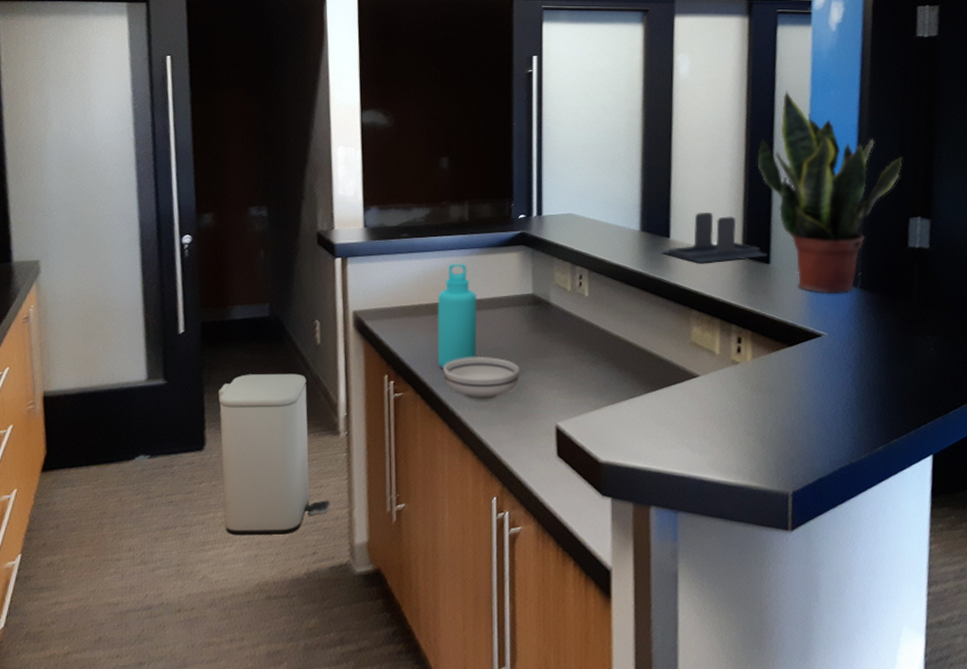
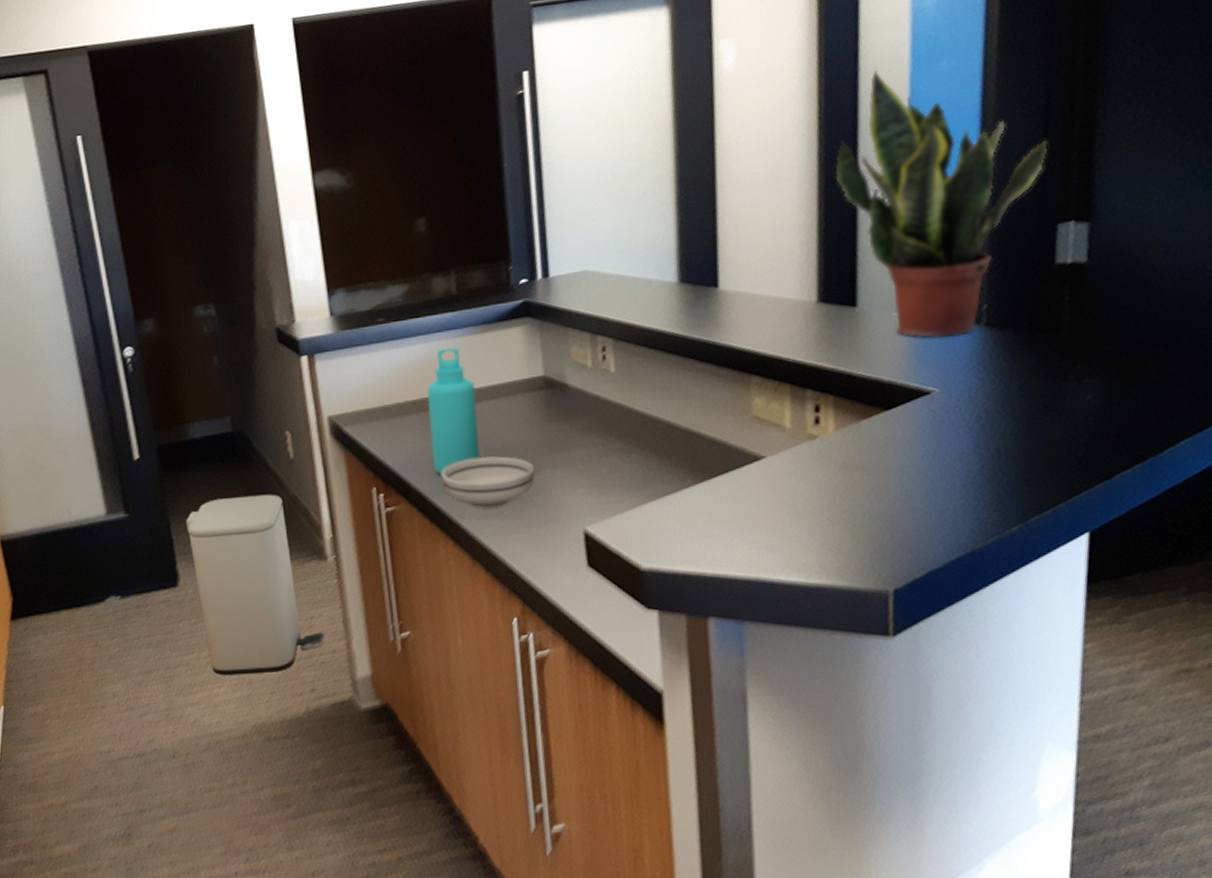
napkin holder: present [662,212,767,264] -> none [708,247,853,317]

